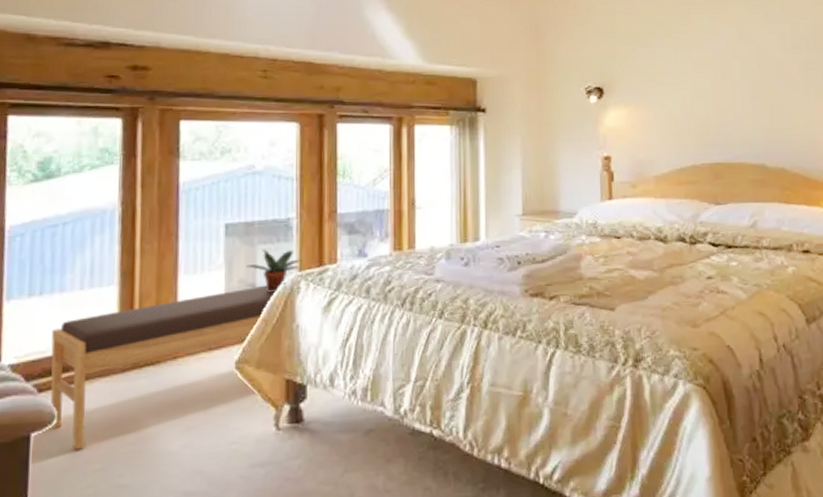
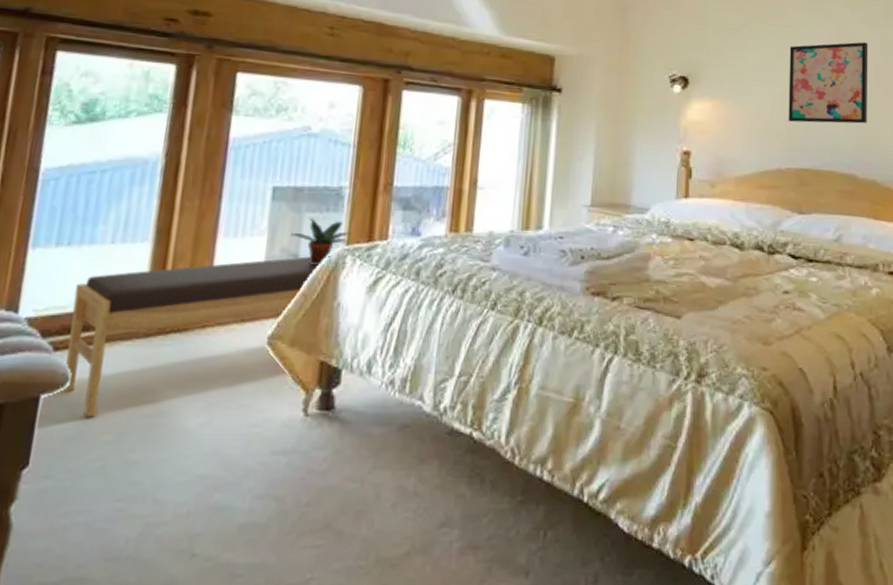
wall art: none [695,40,773,120] -> present [788,42,868,124]

